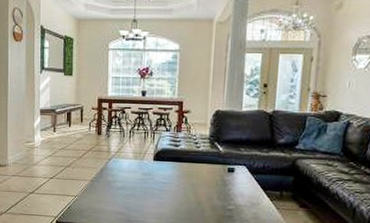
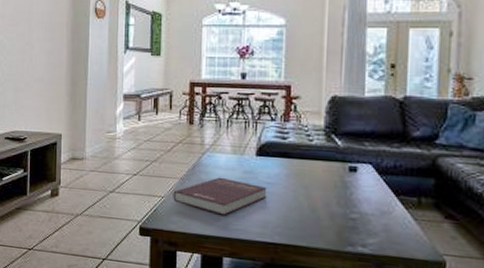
book: none [84,178,162,210] -> present [173,177,267,215]

